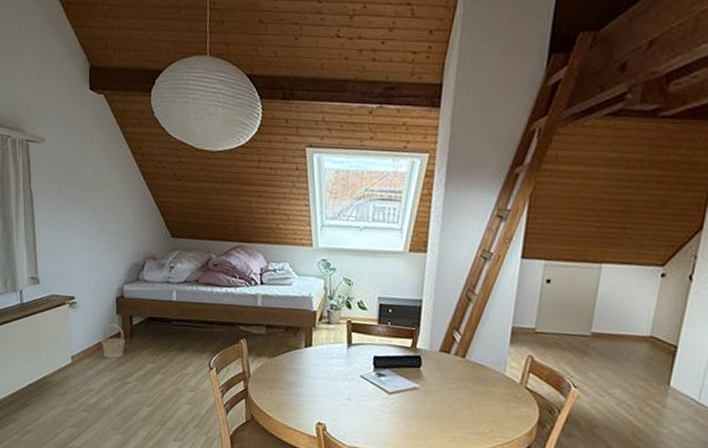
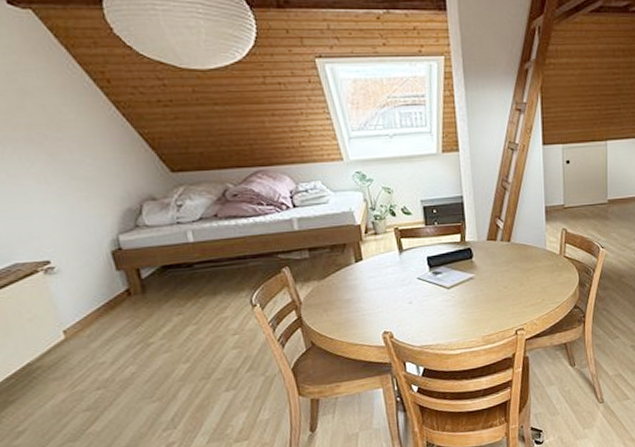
basket: present [101,324,126,358] -> none [101,282,138,322]

